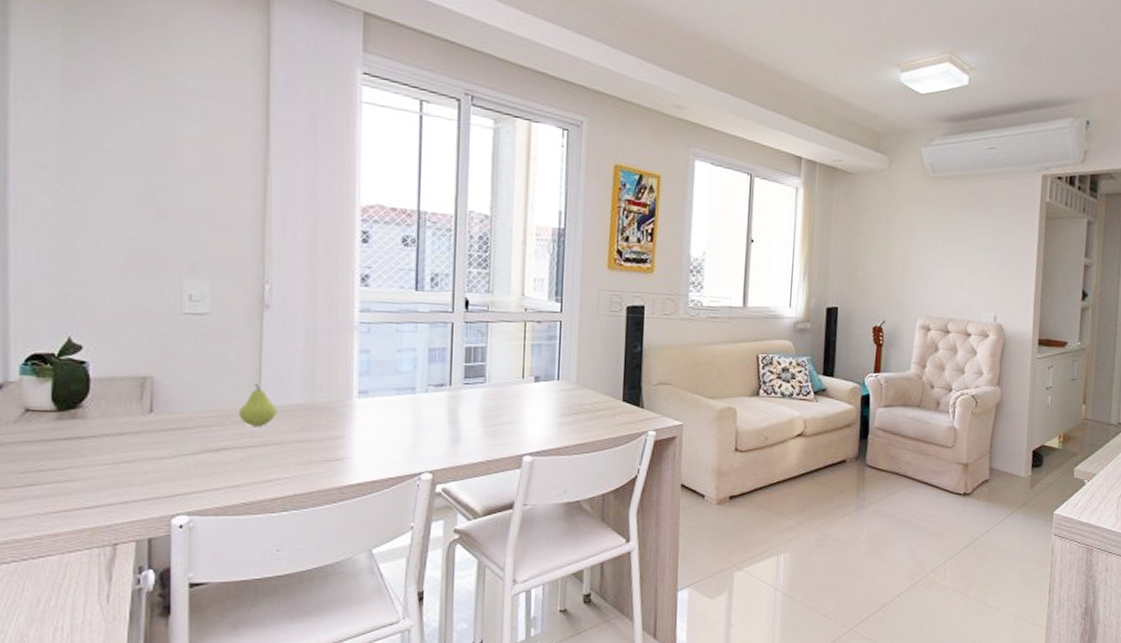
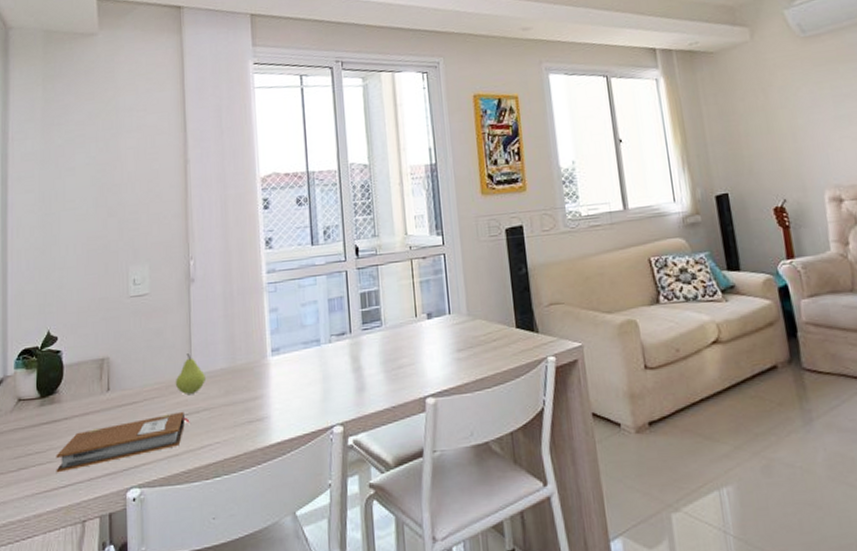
notebook: none [78,443,255,493] -> present [56,411,190,473]

